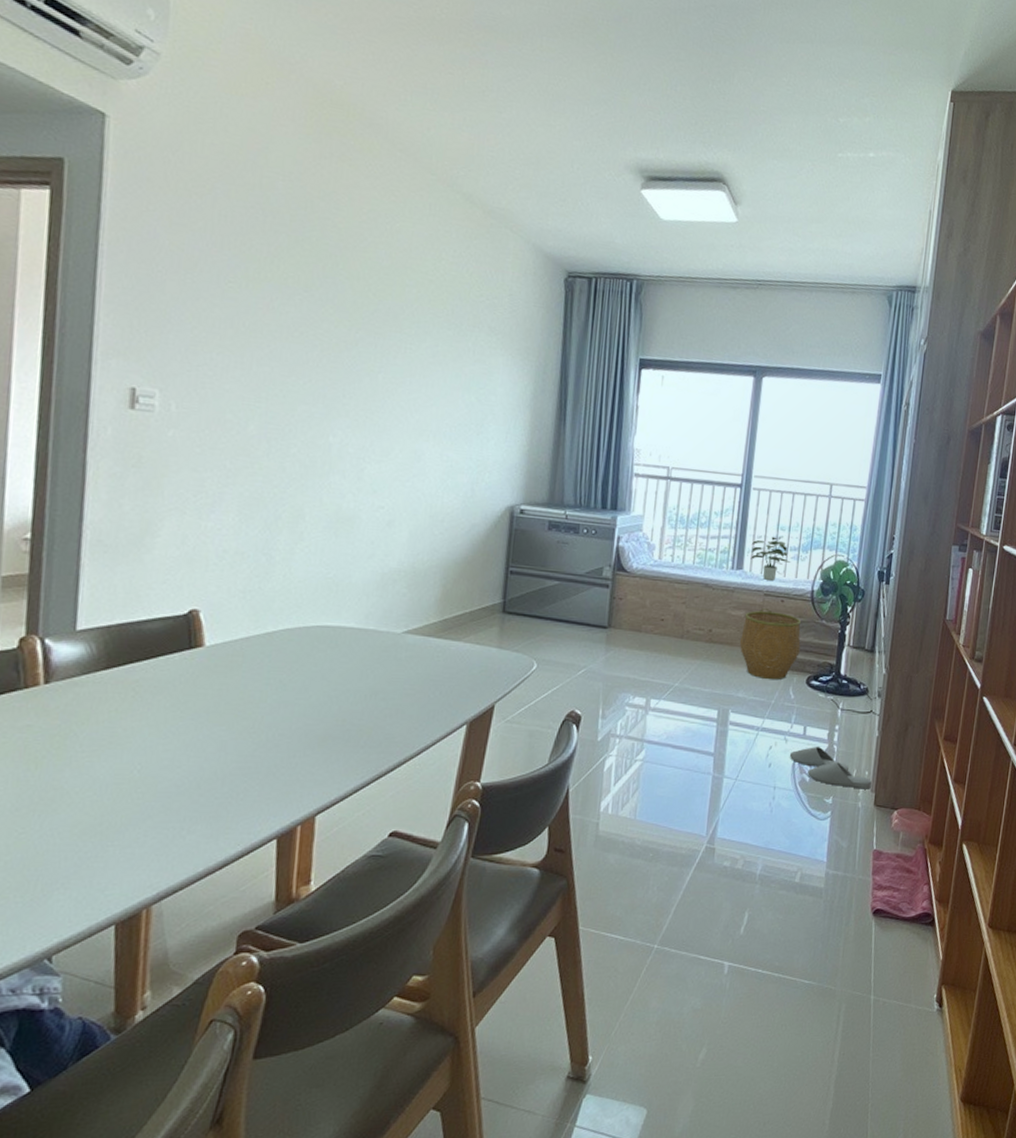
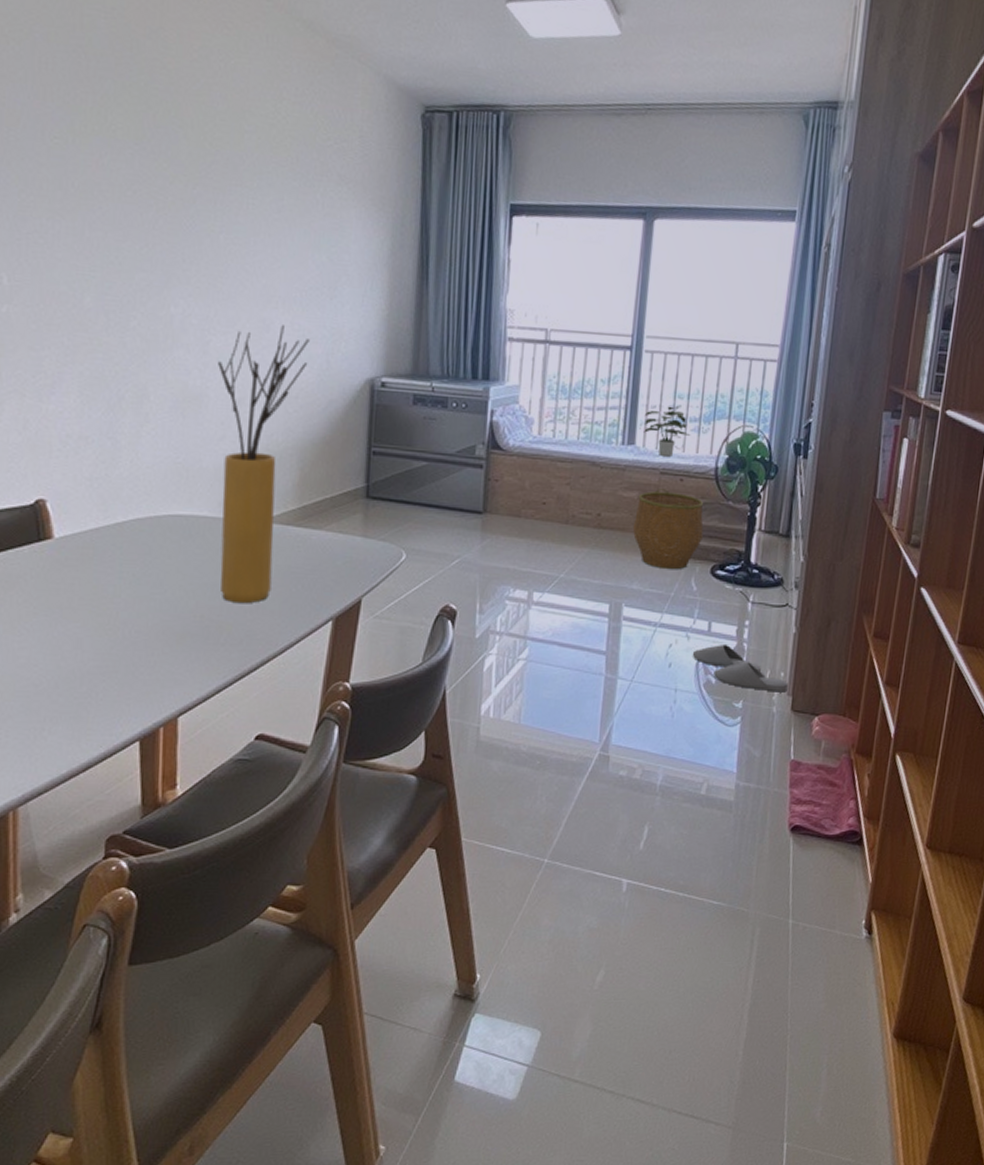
vase: none [363,456,457,708] -> present [218,325,310,603]

